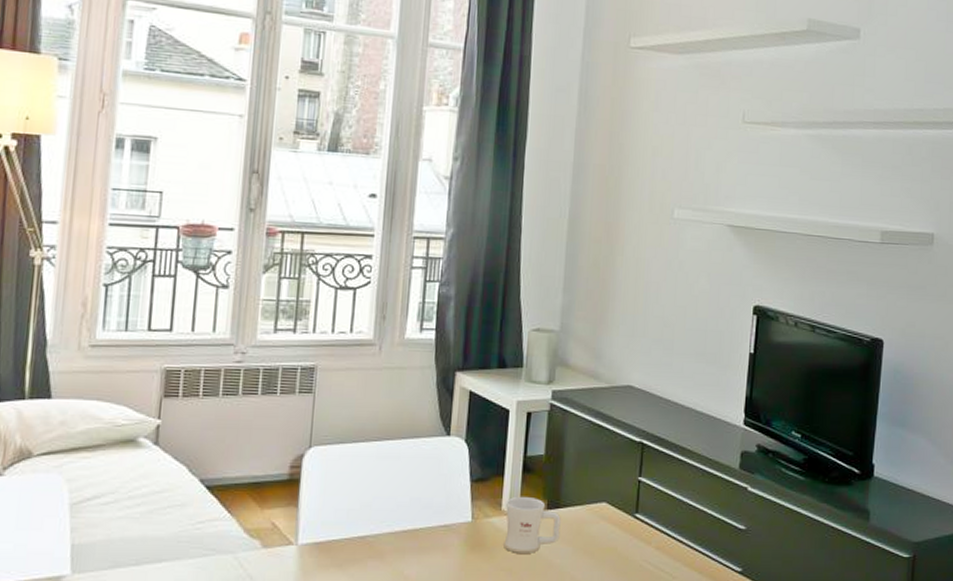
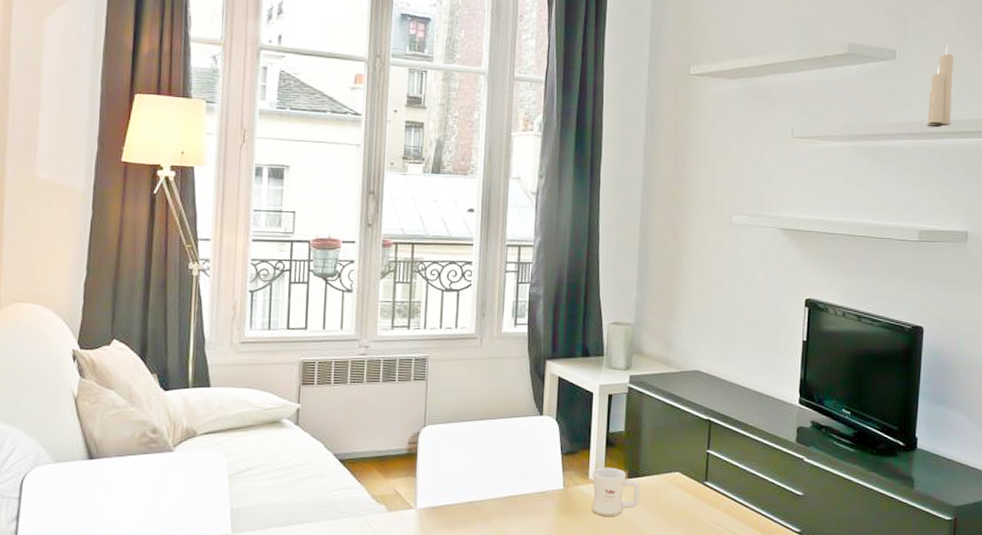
candle: none [892,26,922,117] -> present [927,46,953,128]

